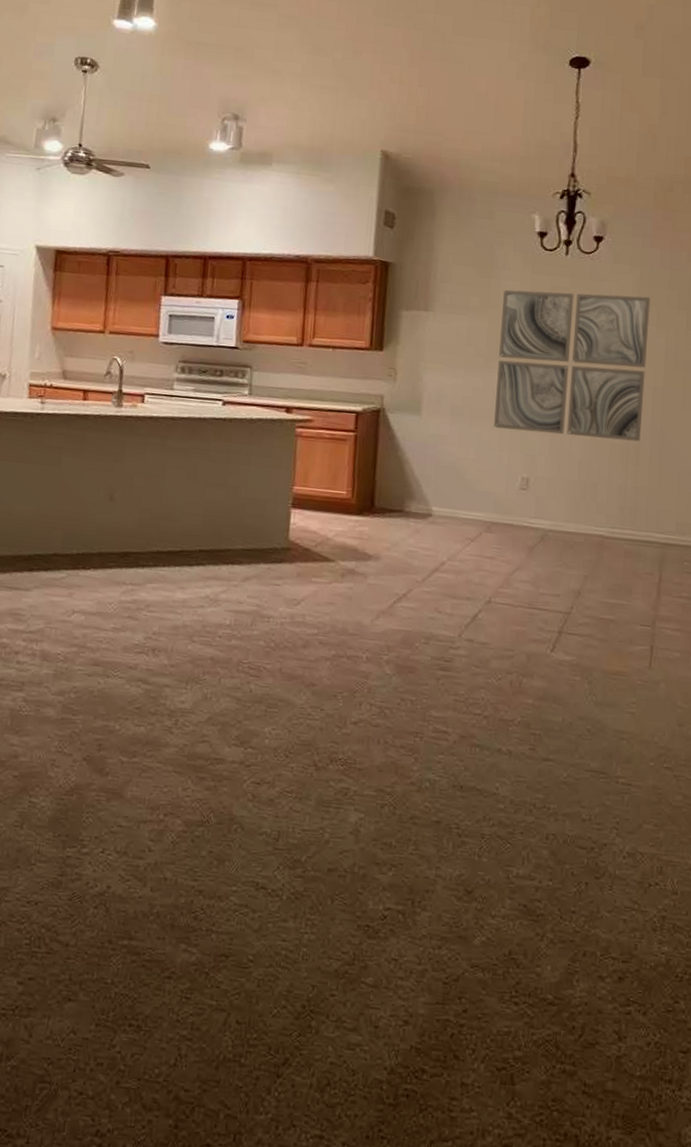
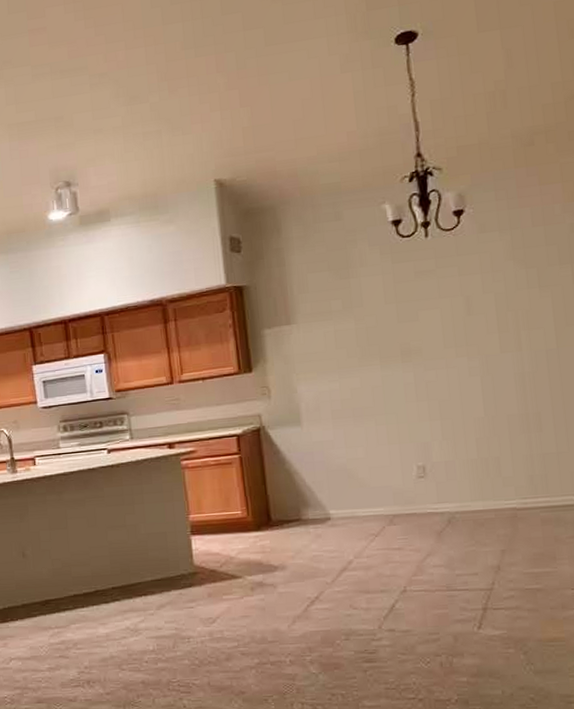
wall art: present [494,289,651,442] -> none [366,259,540,423]

